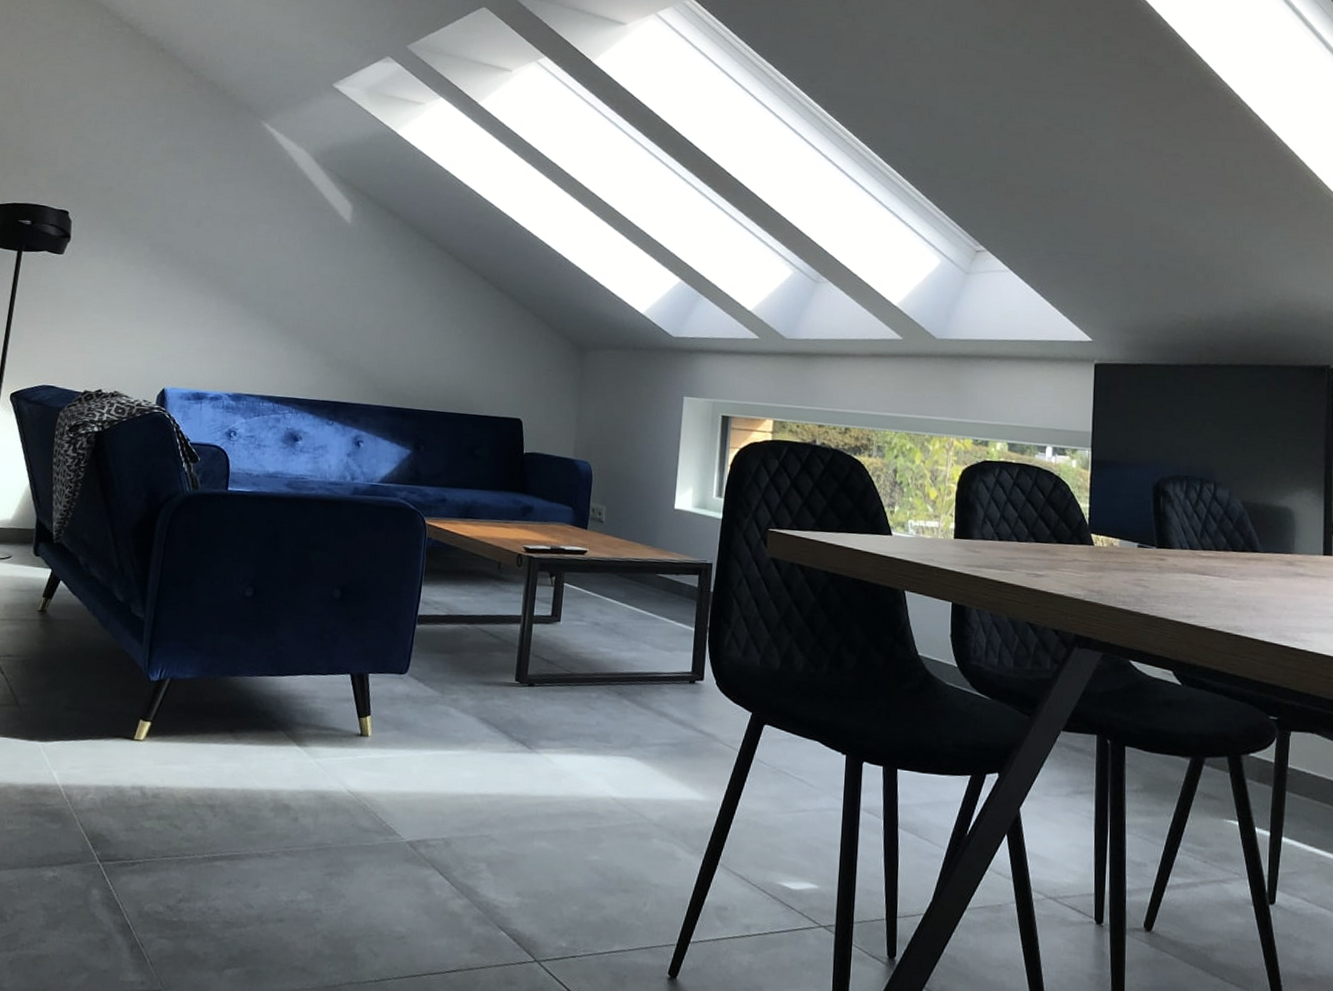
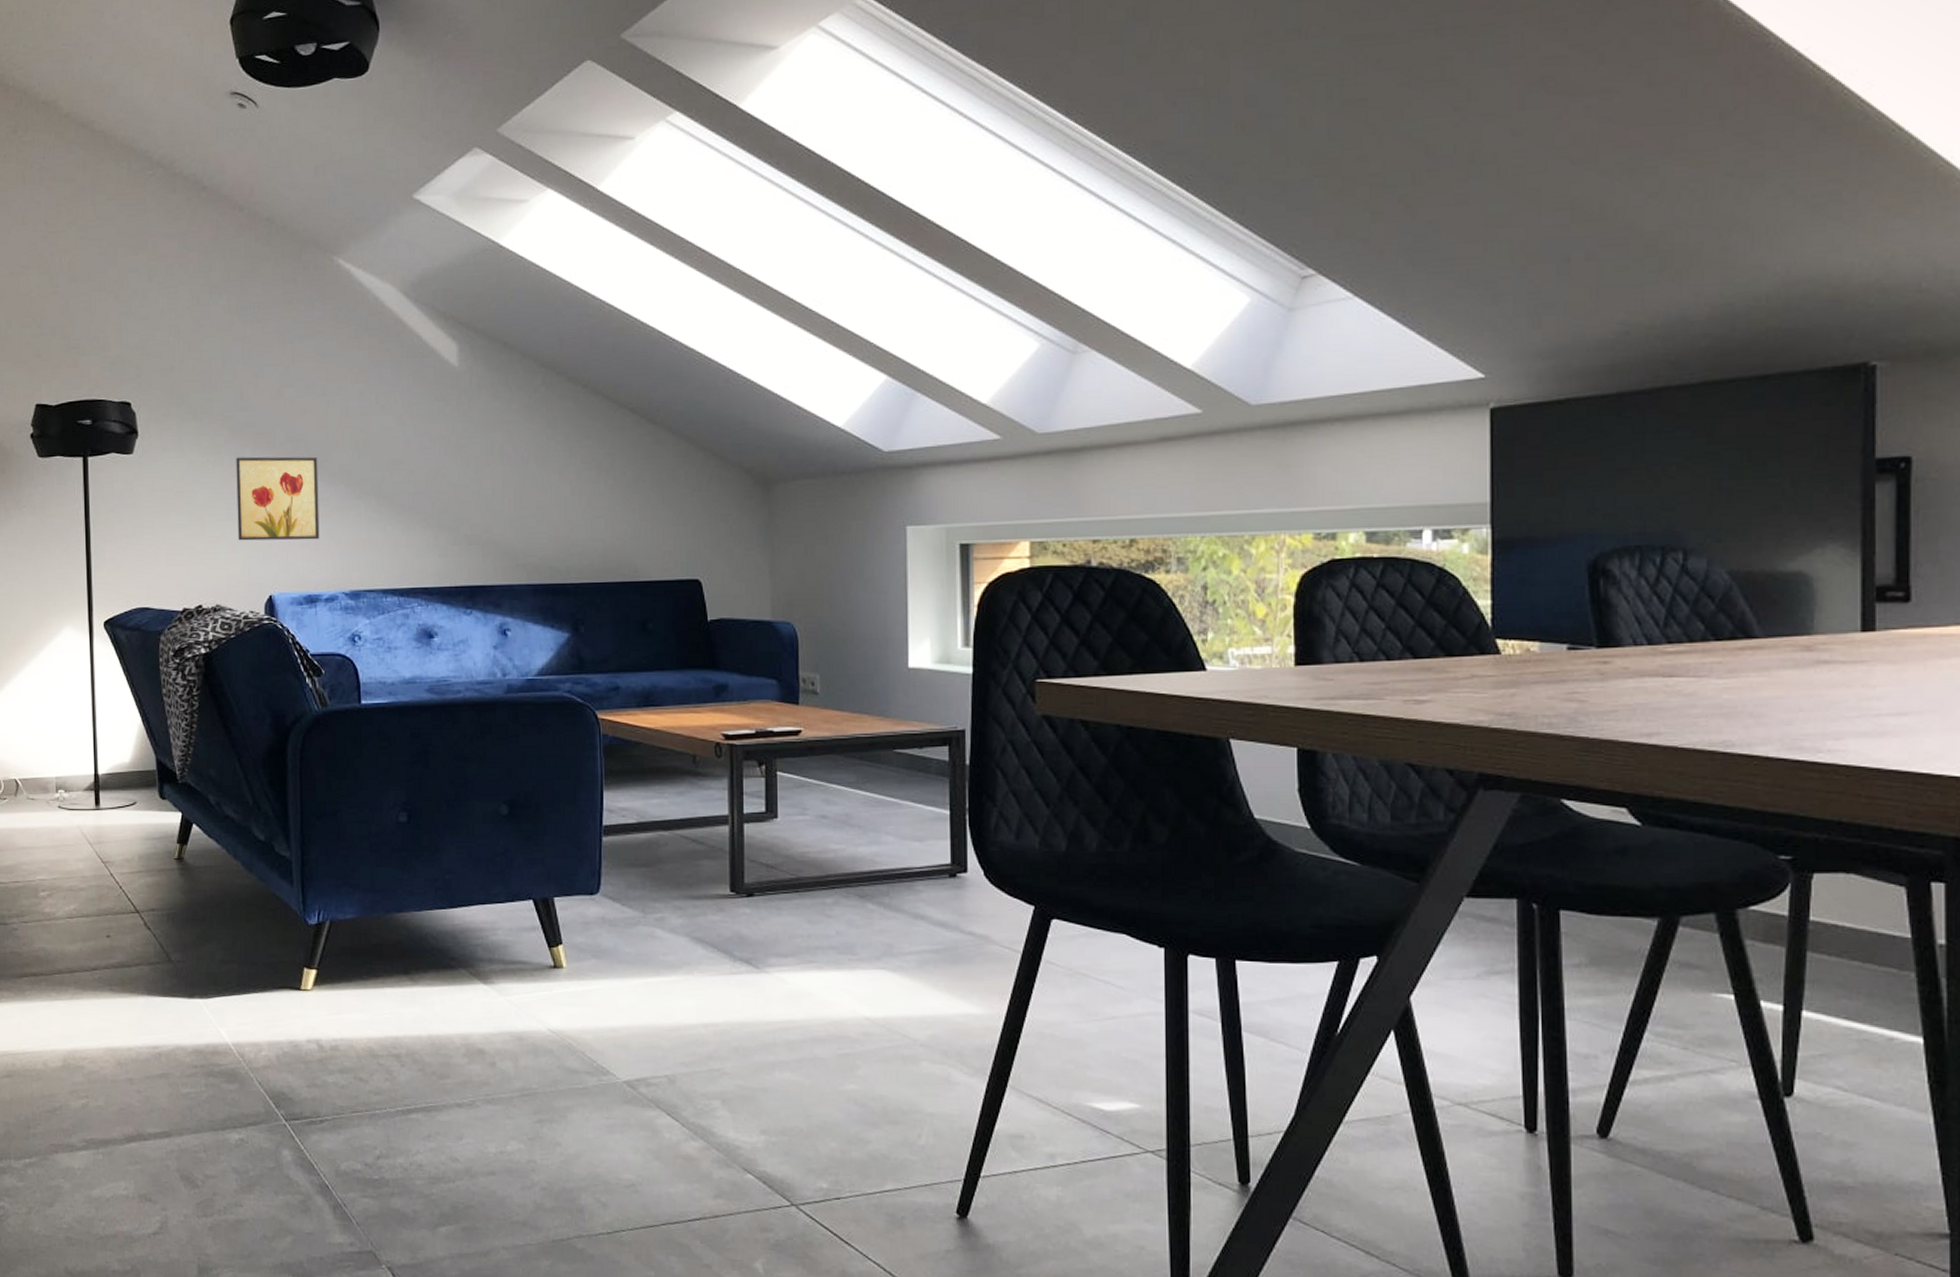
wall art: none [143,269,223,347] -> present [236,456,320,541]

